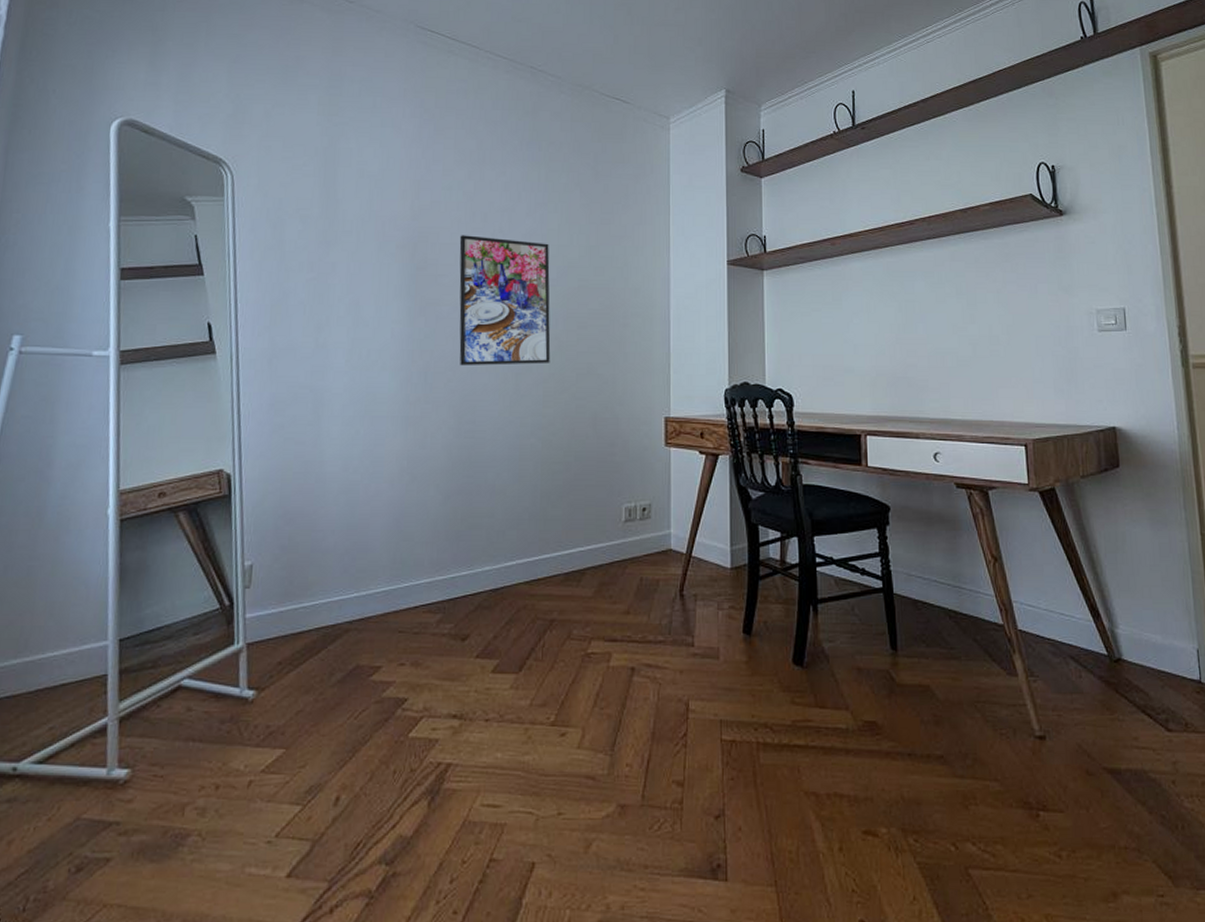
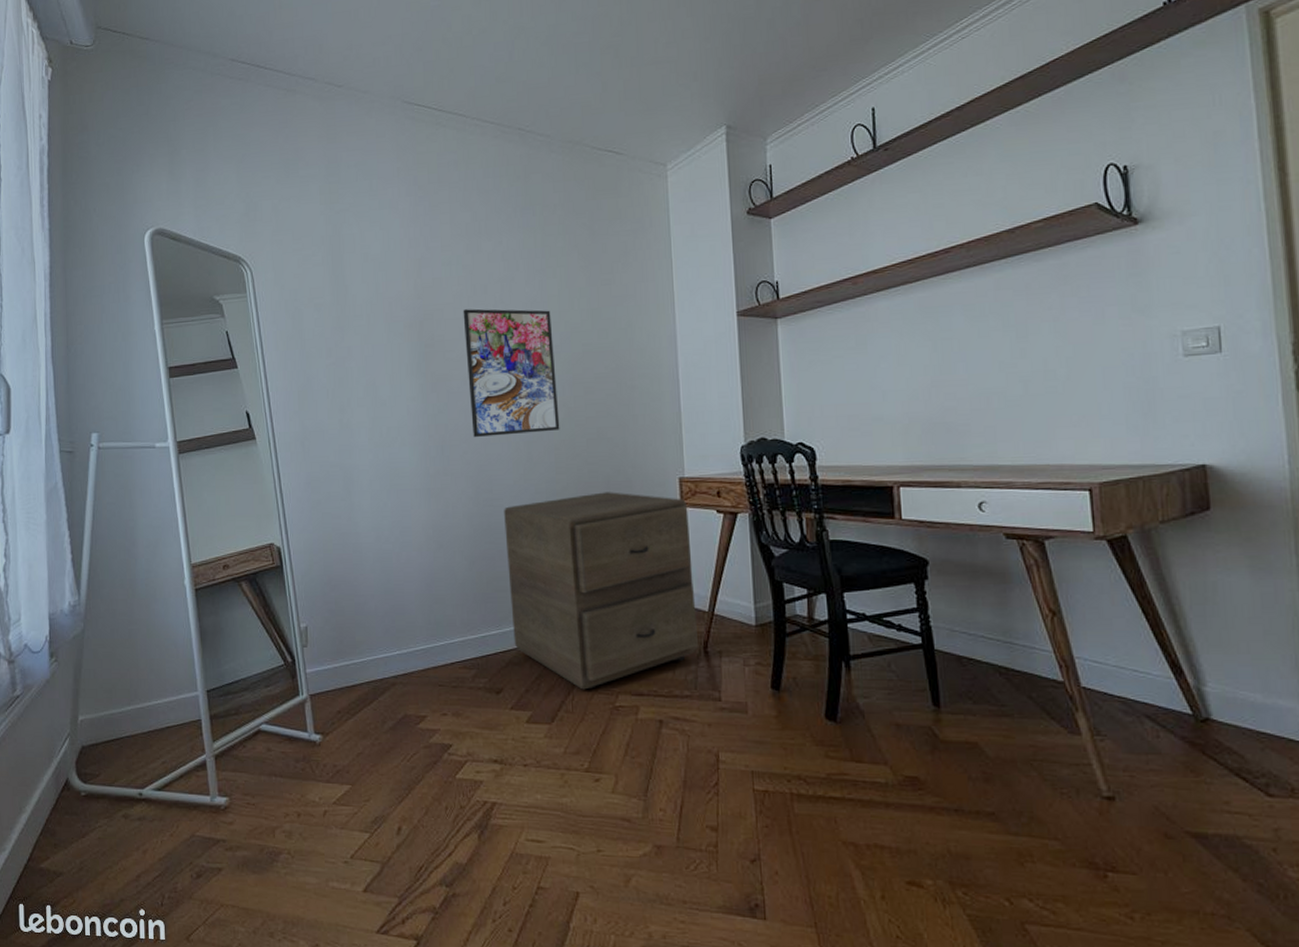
filing cabinet: none [485,428,675,636] -> present [504,492,699,690]

